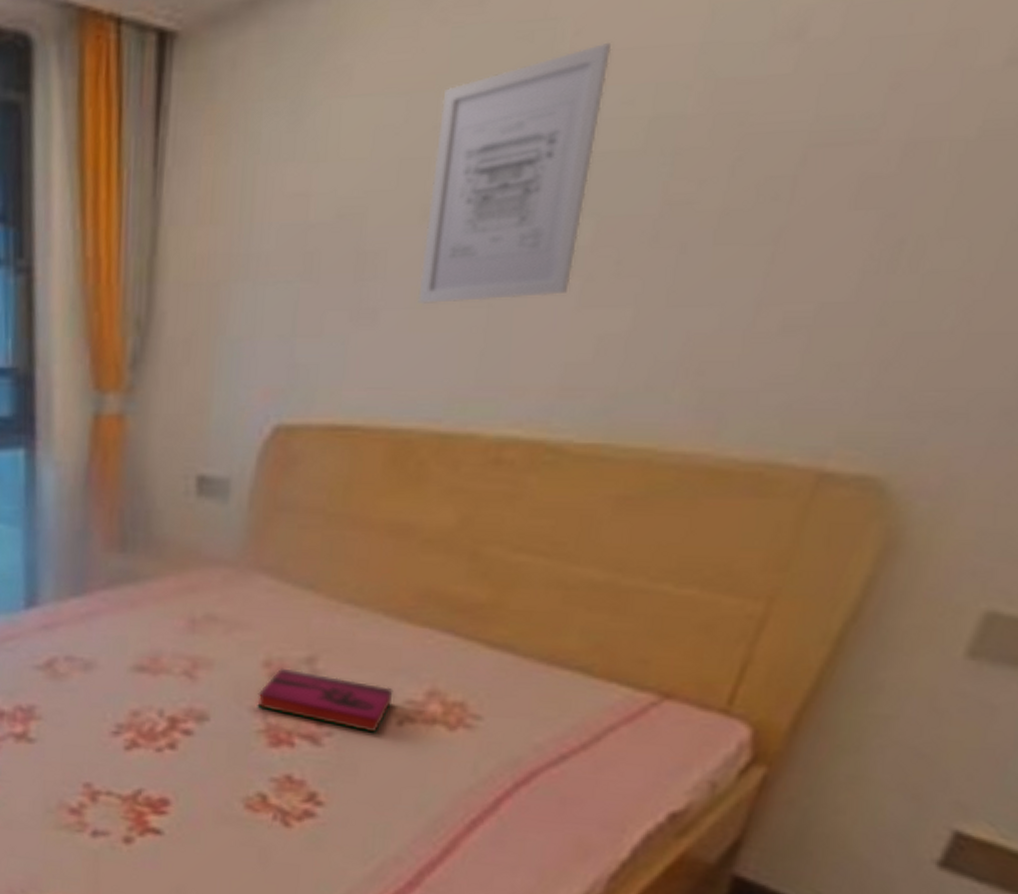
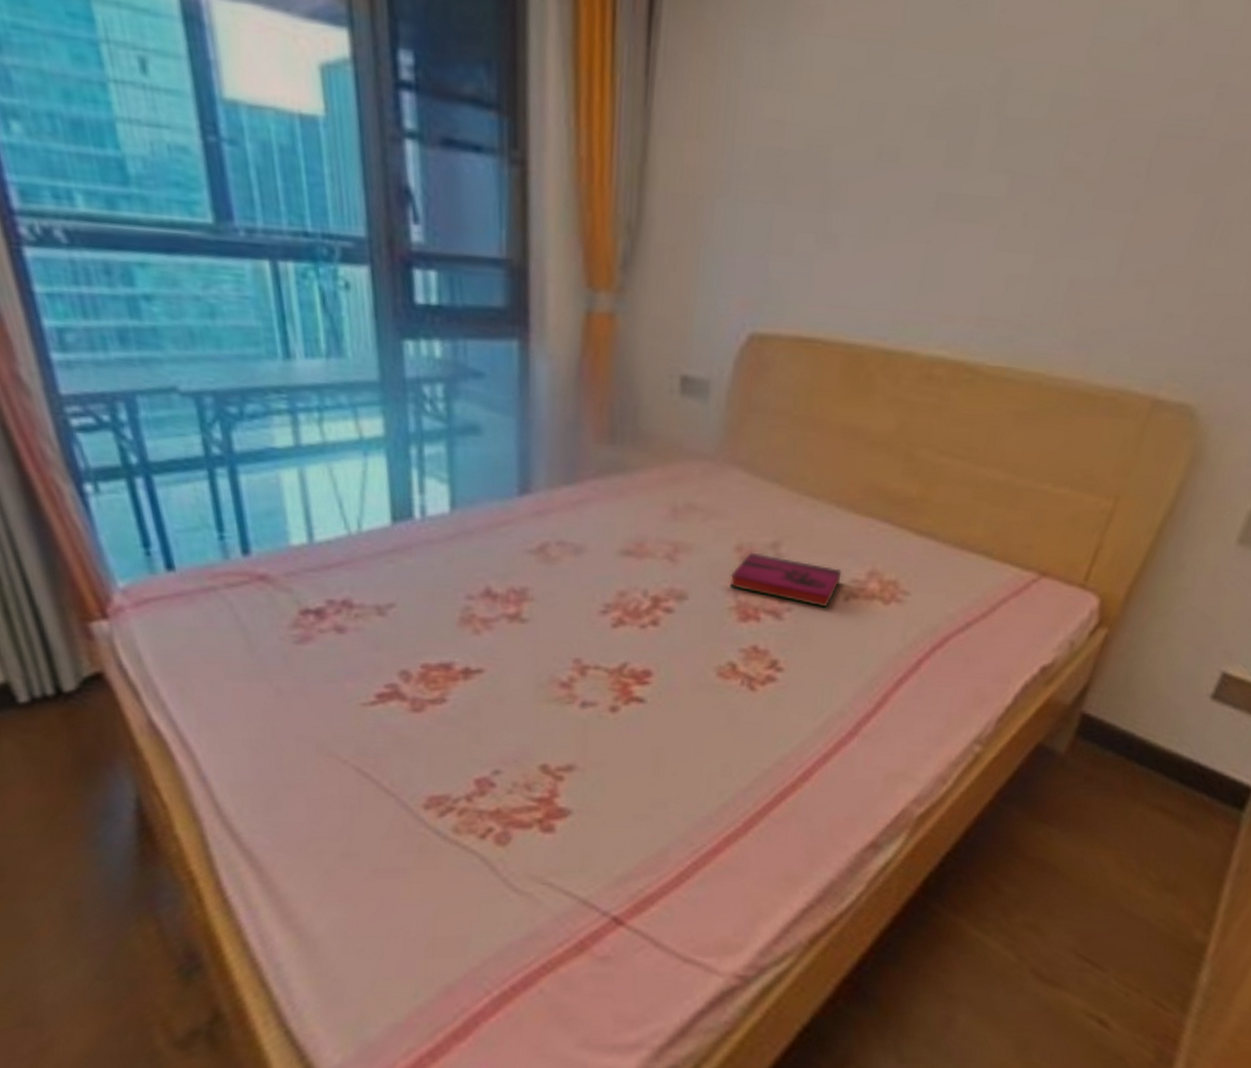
wall art: present [418,42,612,305] -> none [871,22,1028,238]

